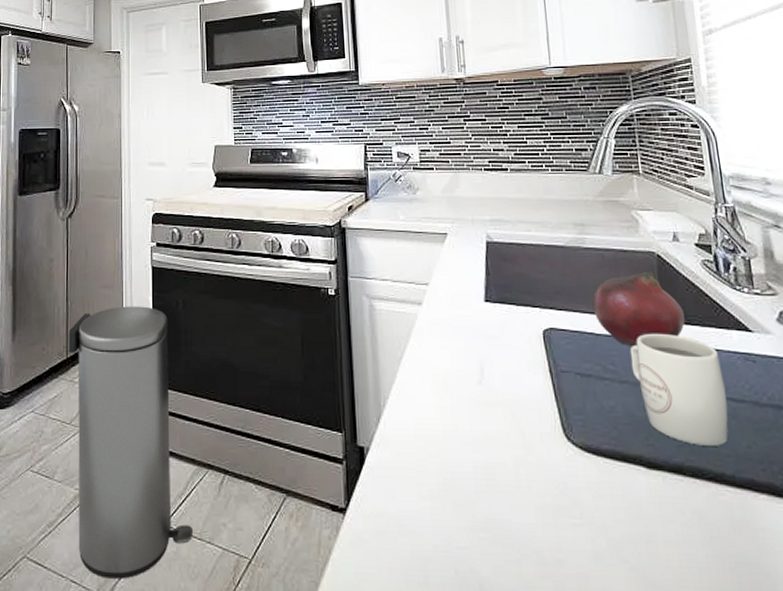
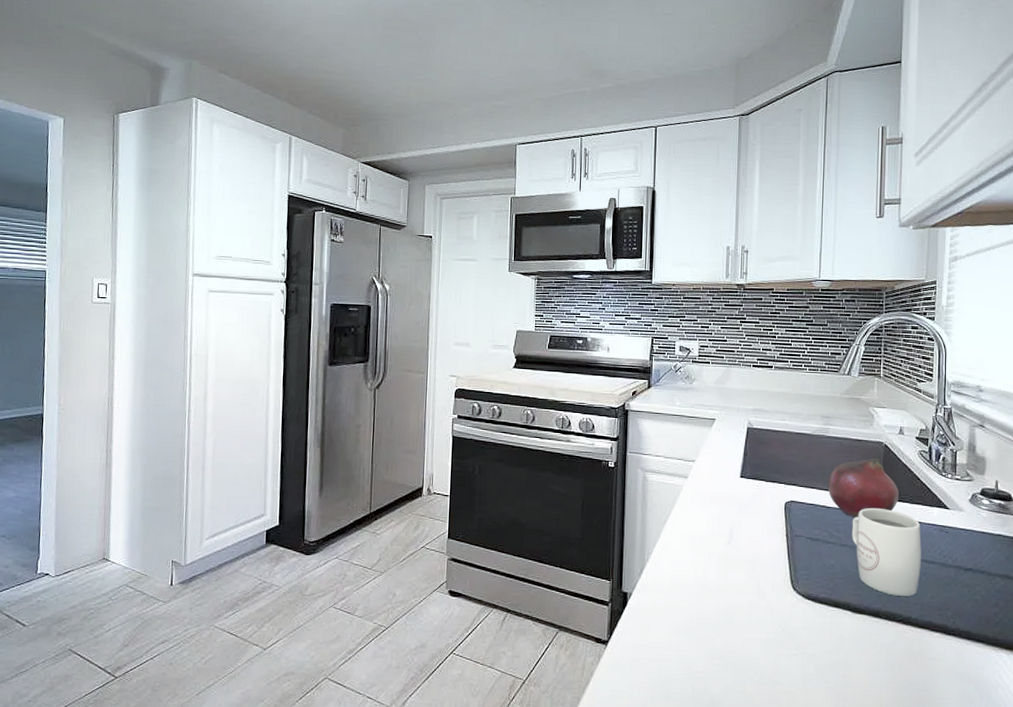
pedal bin: present [68,306,194,579] -> none [371,469,477,696]

